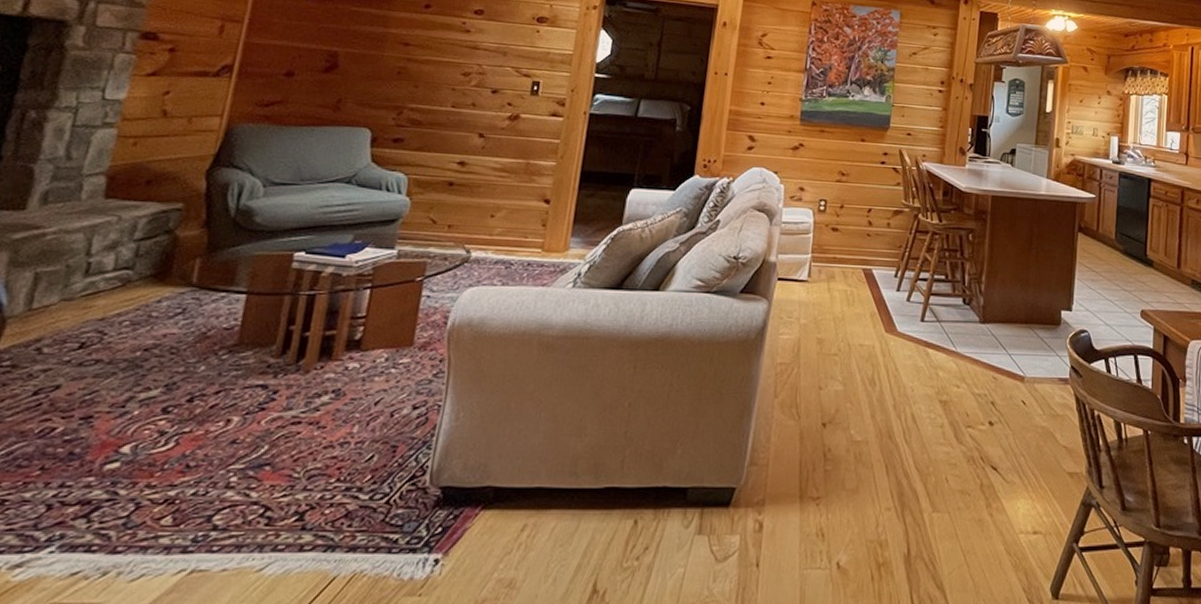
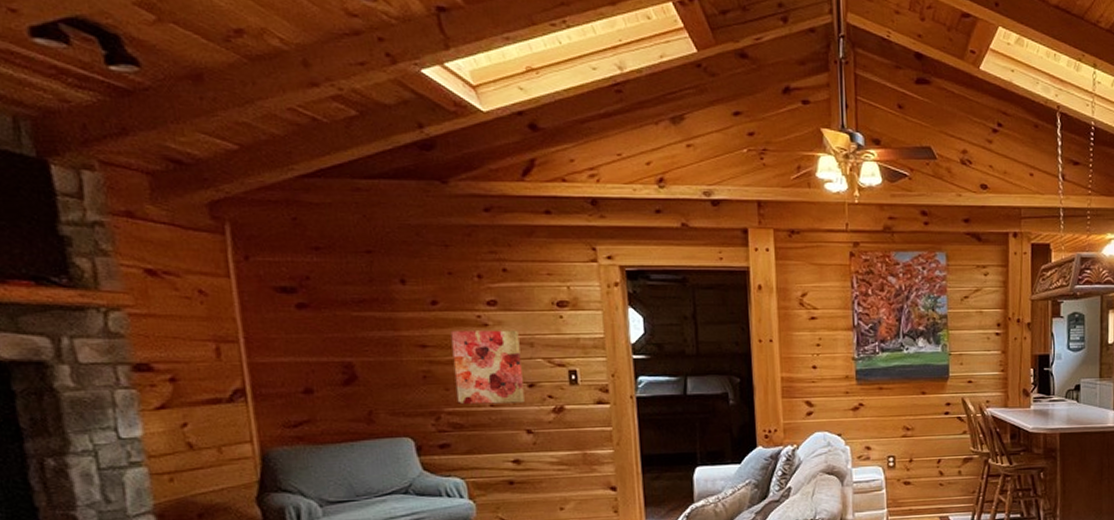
wall art: none [422,33,496,107] -> present [450,330,525,405]

